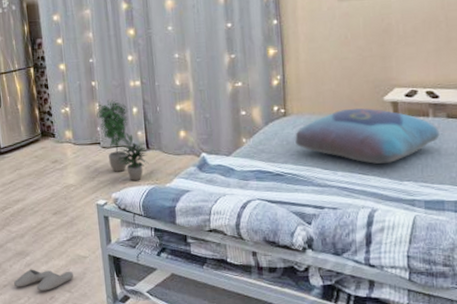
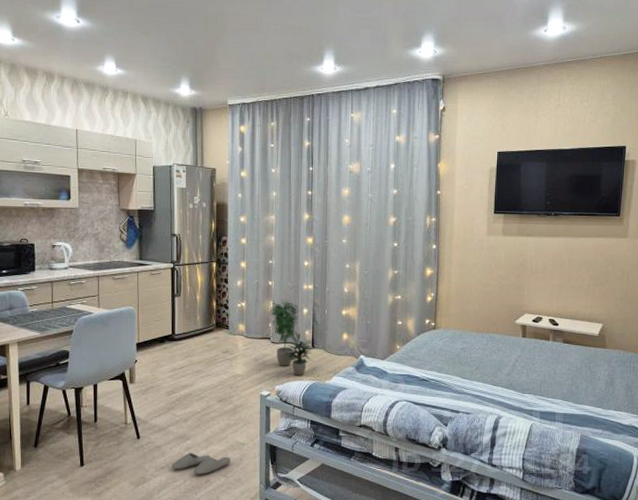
cushion: present [295,108,440,164] -> none [441,327,557,377]

